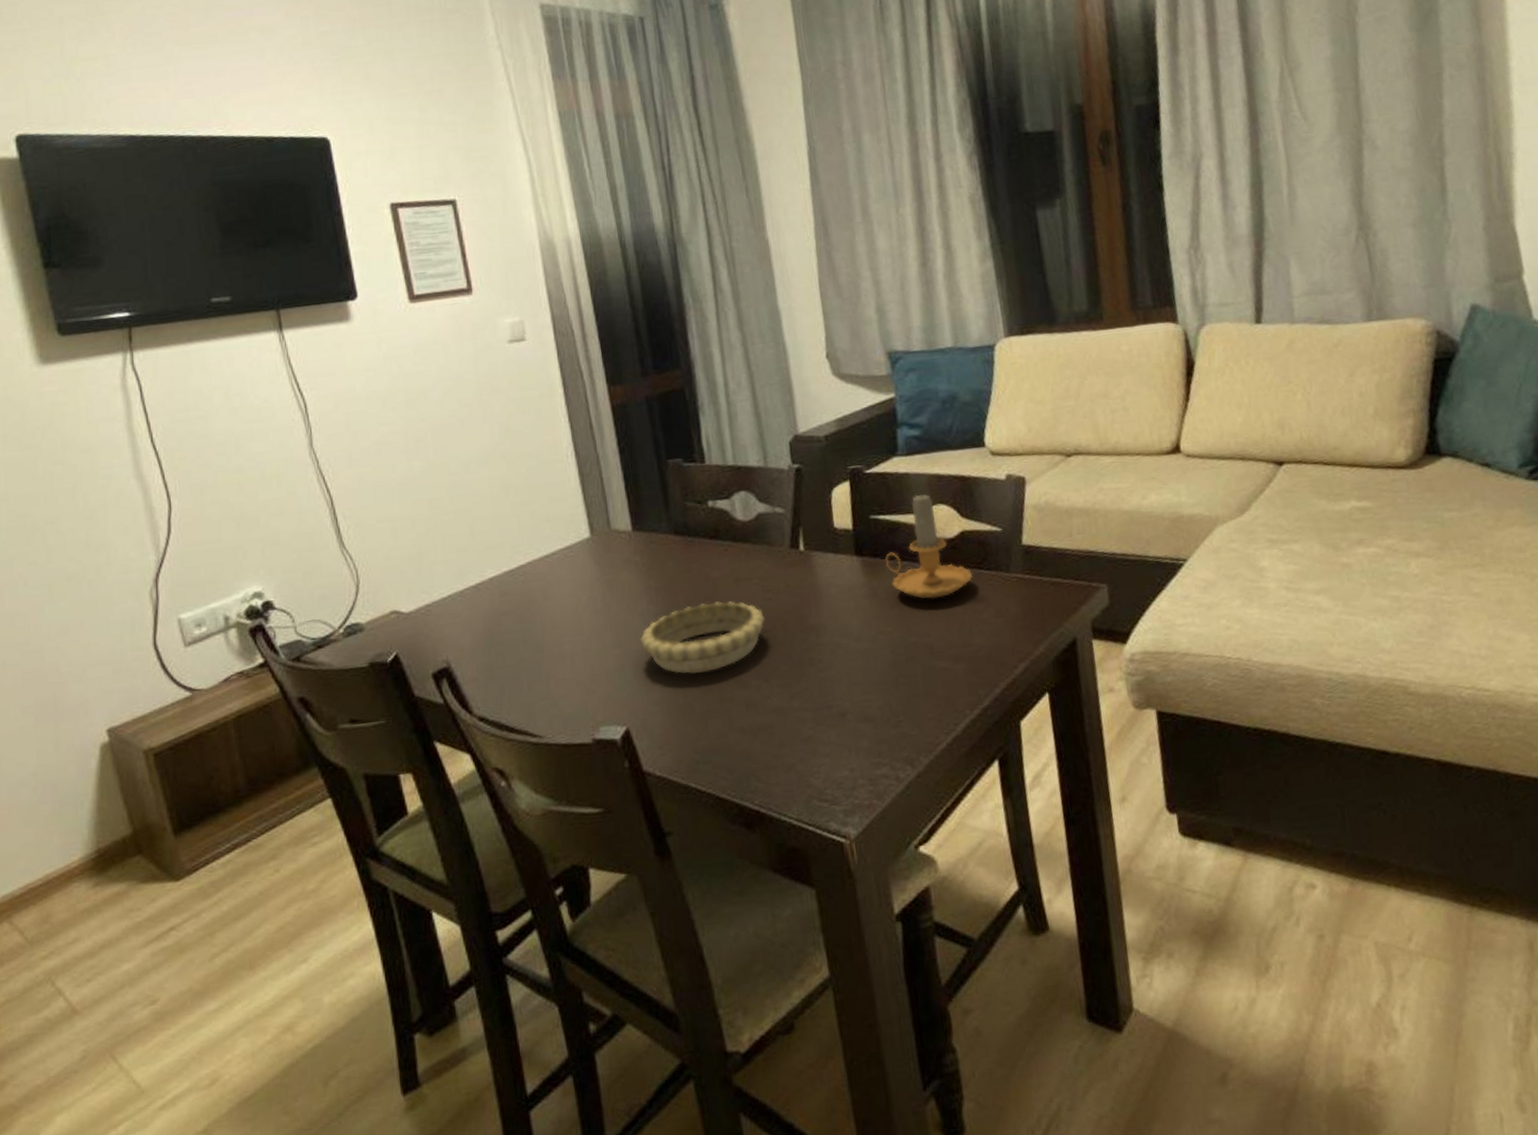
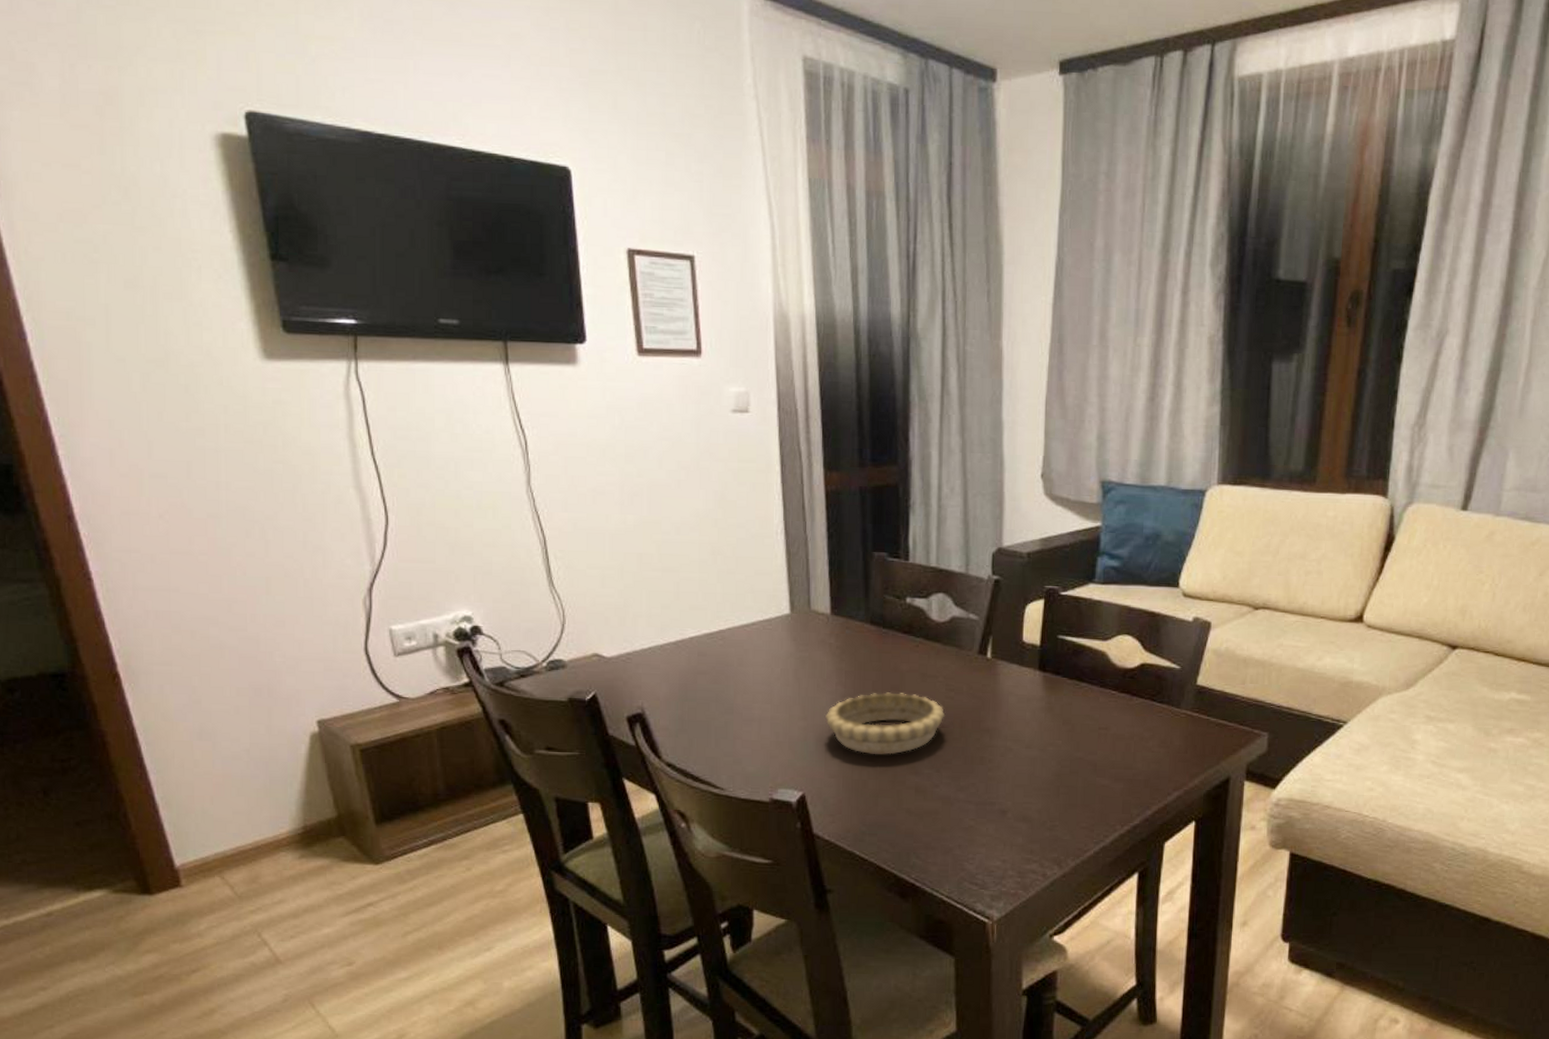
candle: present [884,490,972,599] -> none [1065,619,1145,721]

